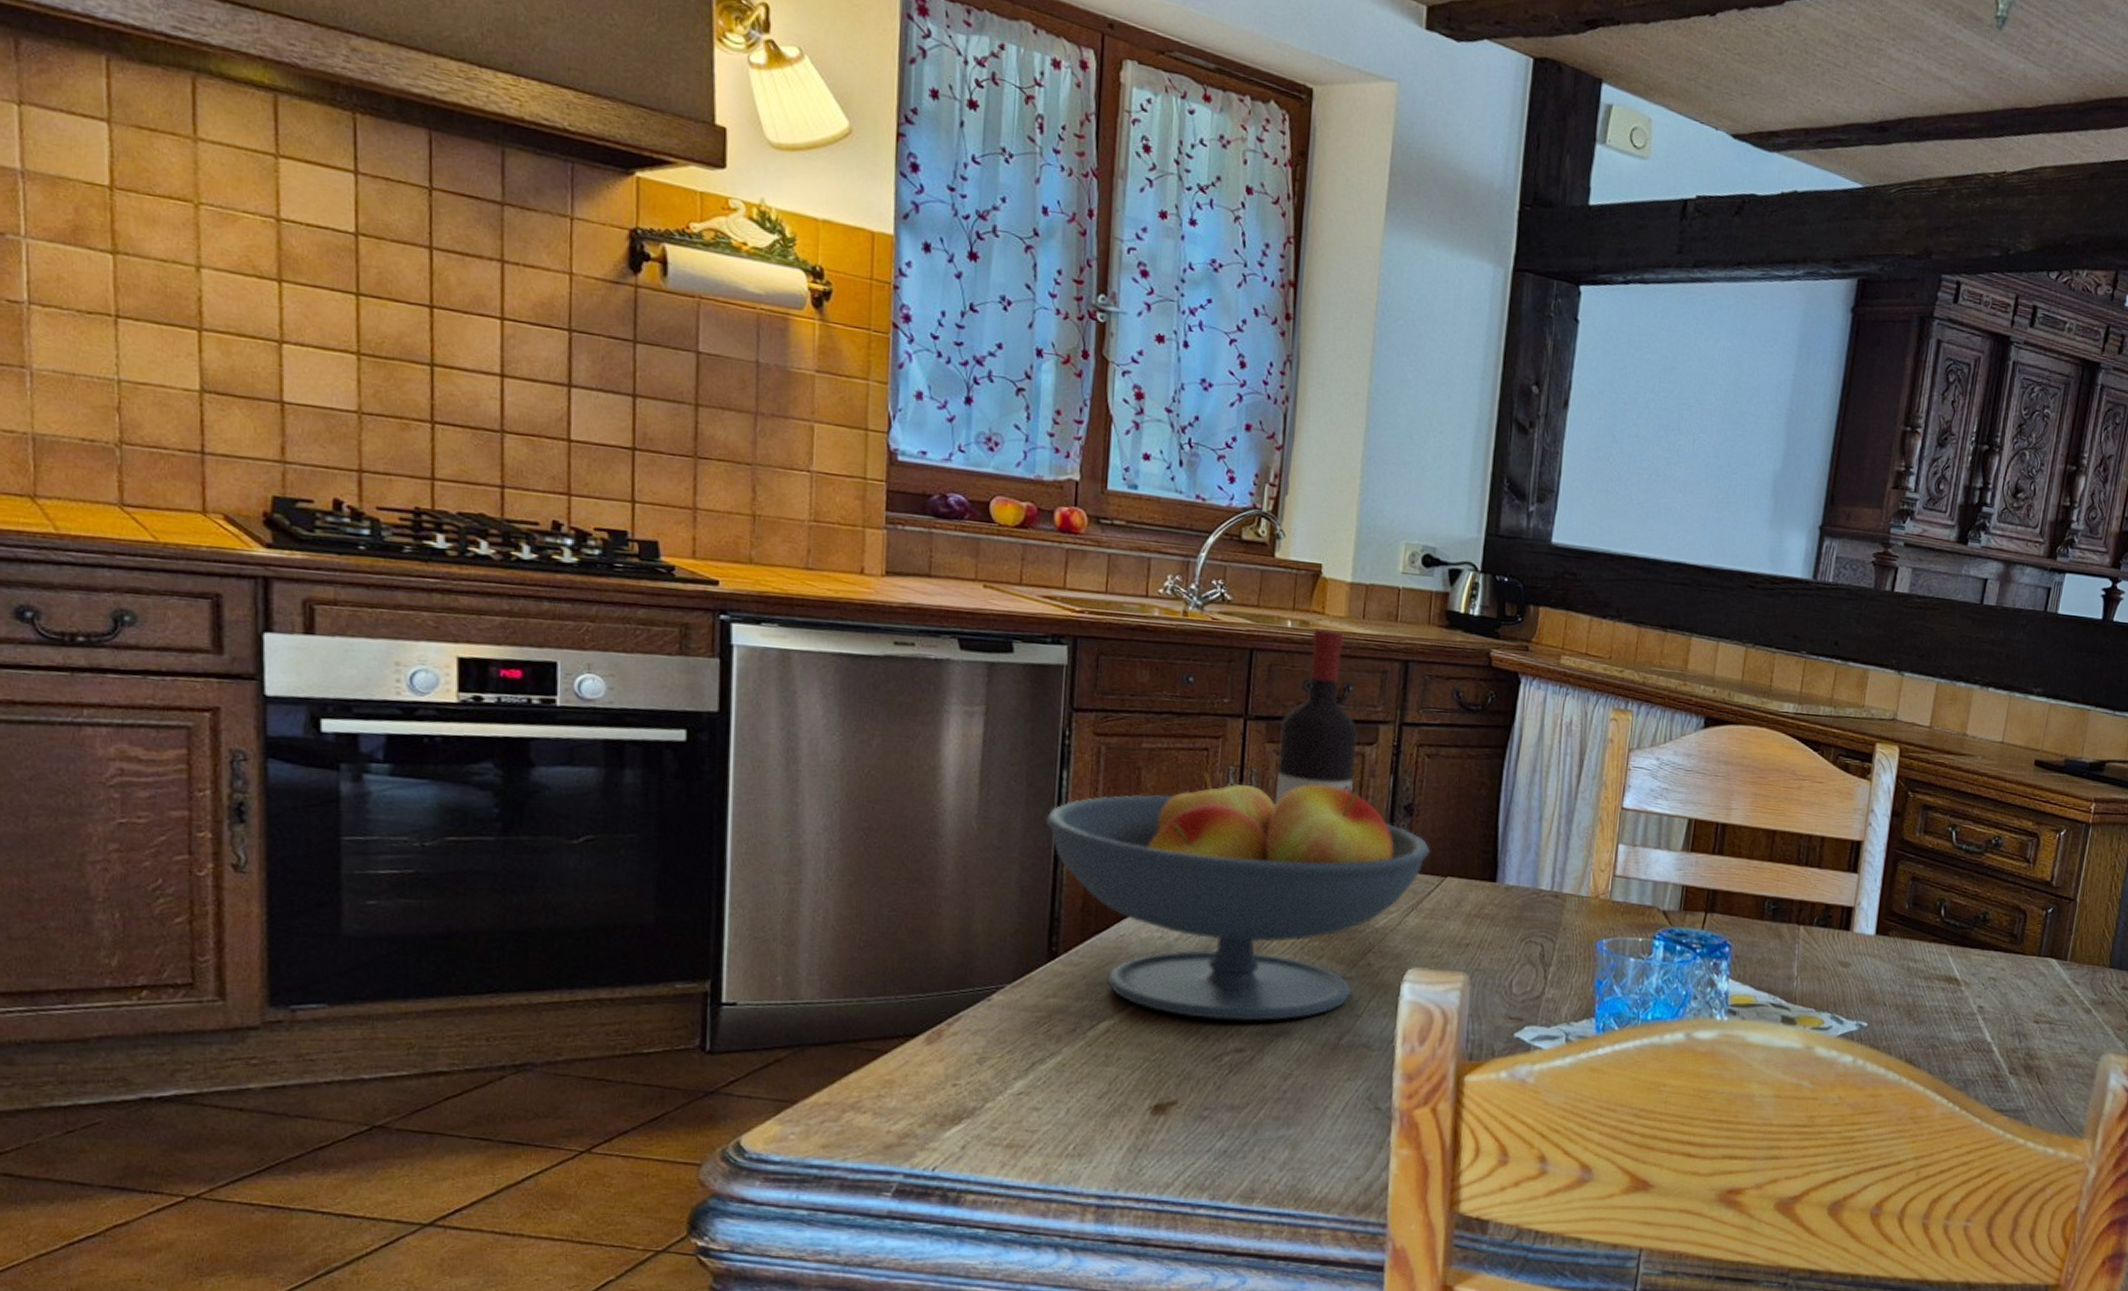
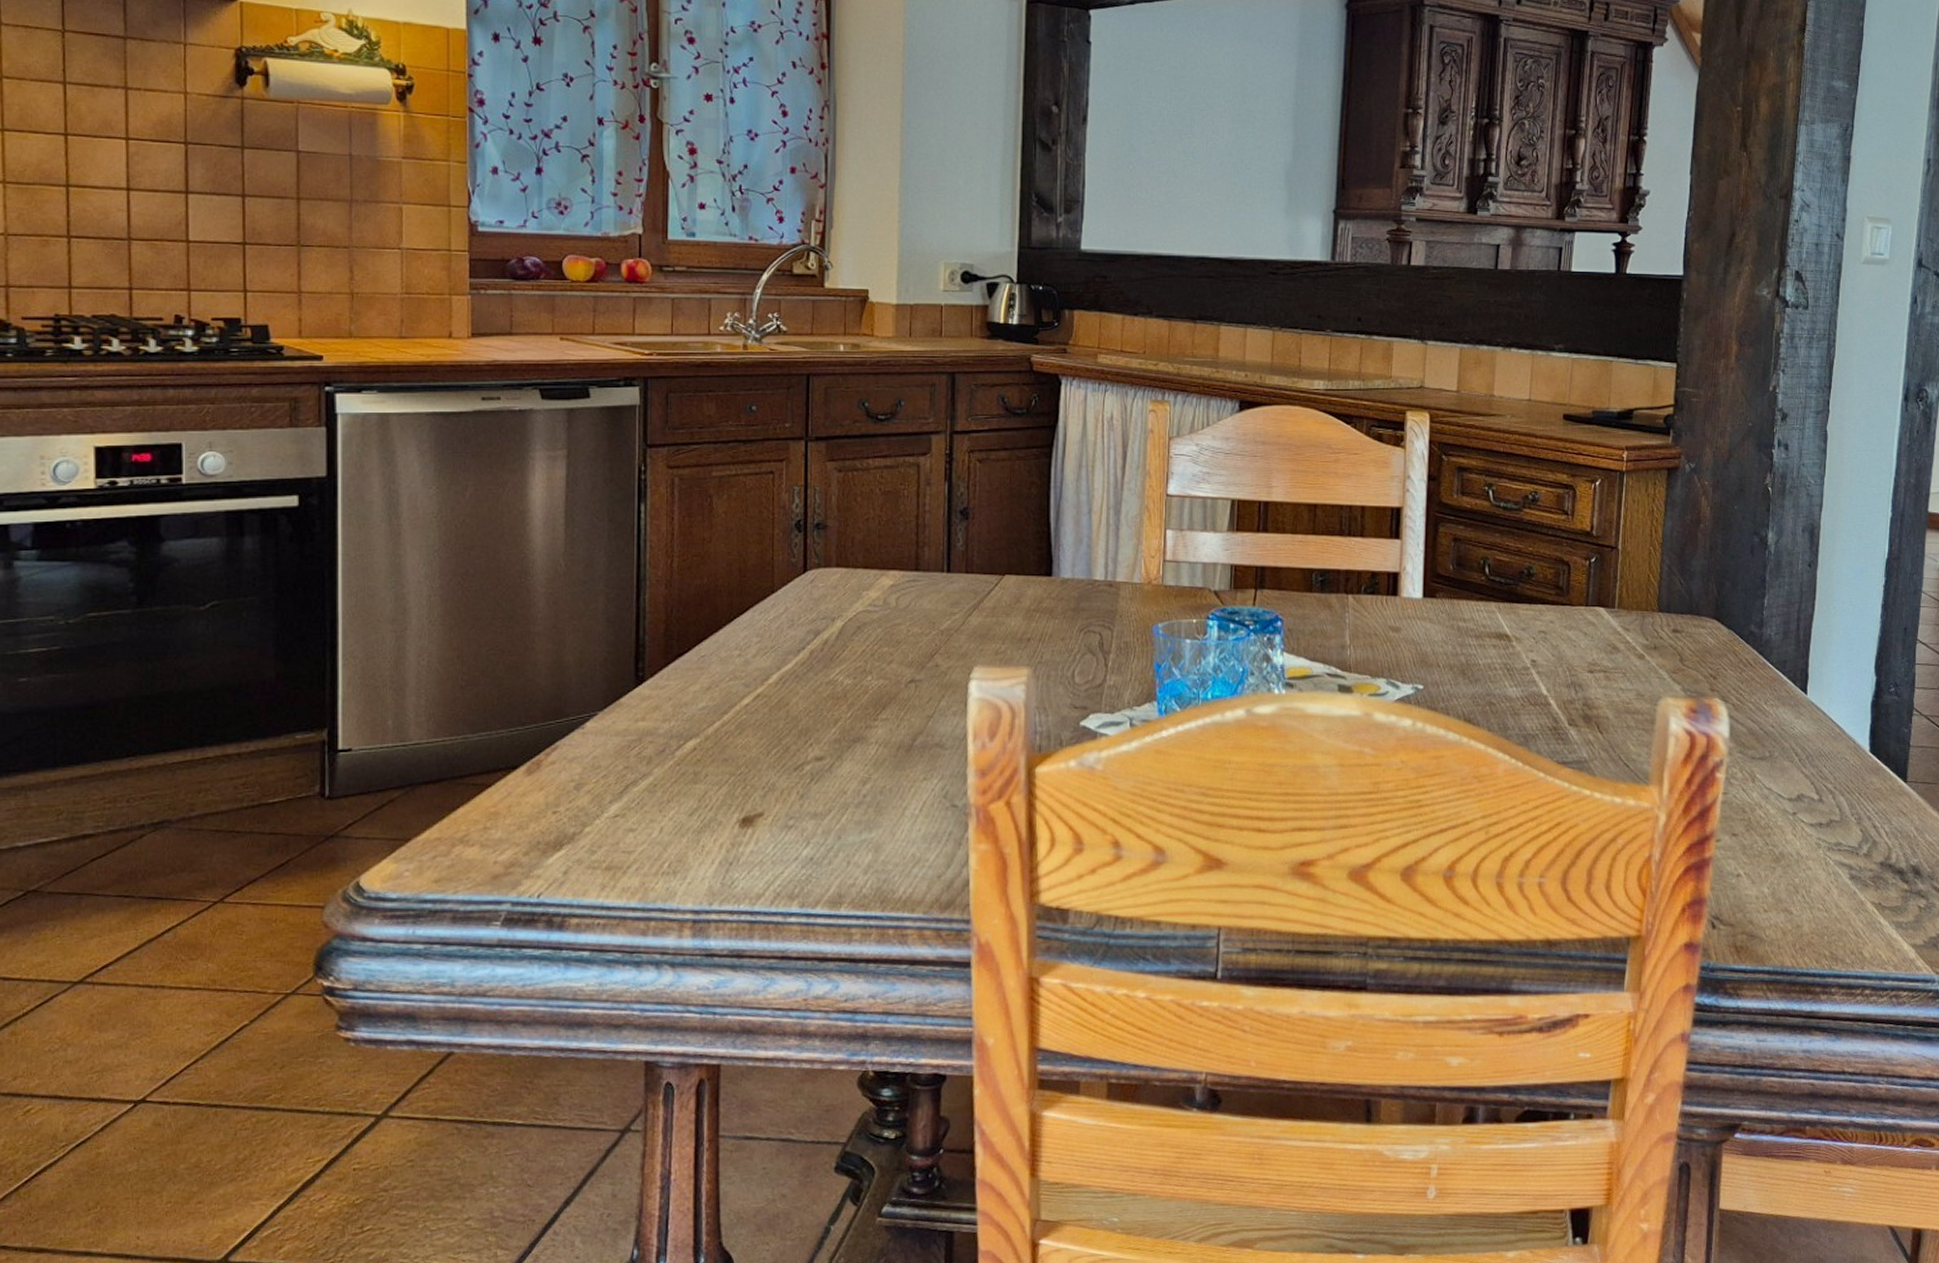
fruit bowl: present [1046,772,1431,1021] -> none [627,494,988,730]
wine bottle: present [1274,628,1358,804] -> none [838,350,912,518]

